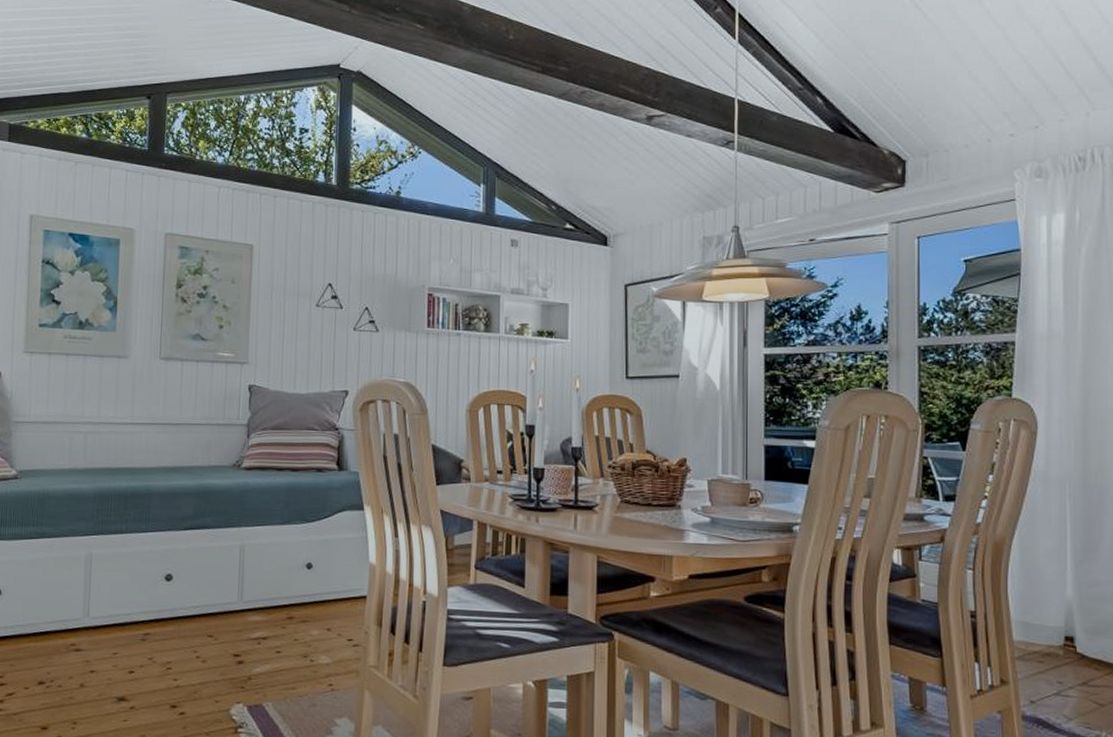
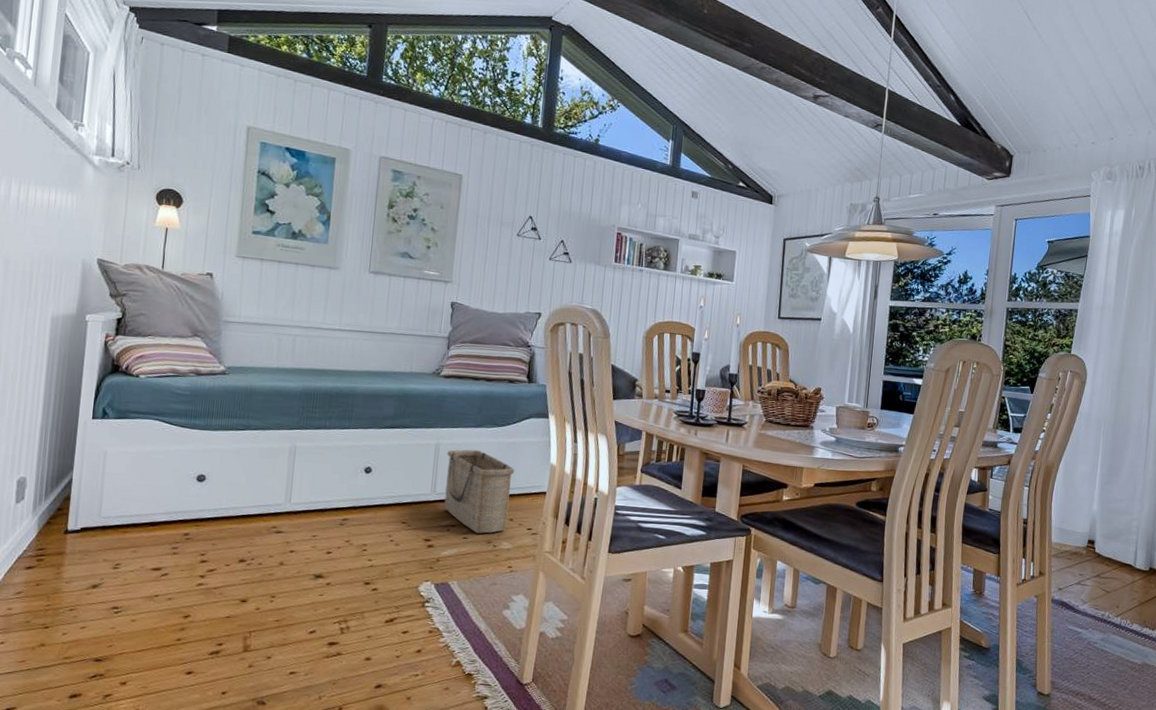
basket: none [253,549,329,647] -> present [444,449,514,534]

